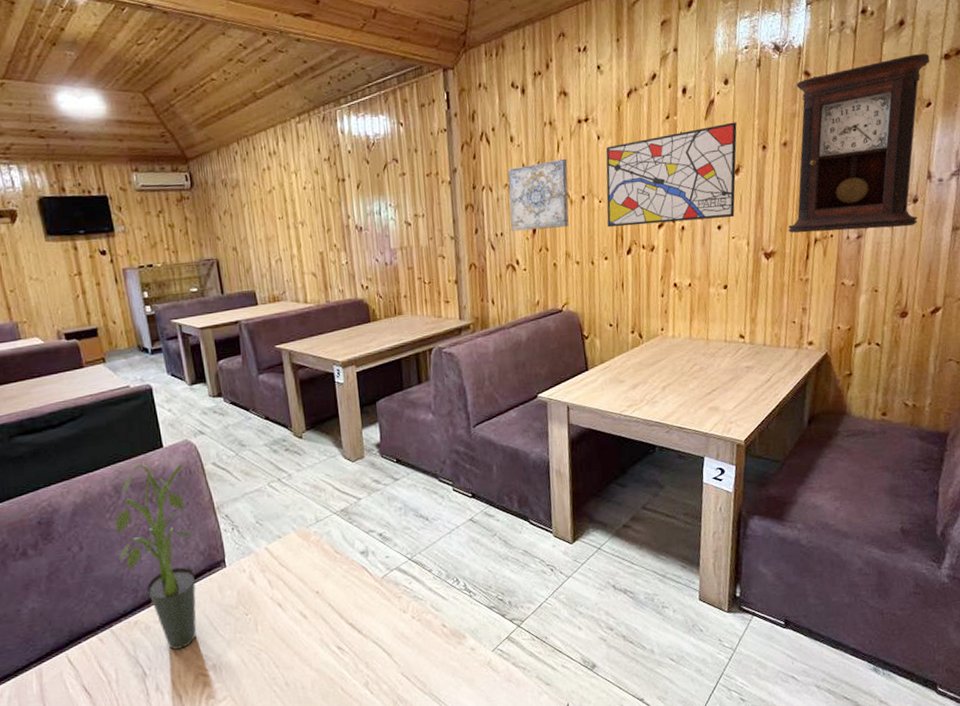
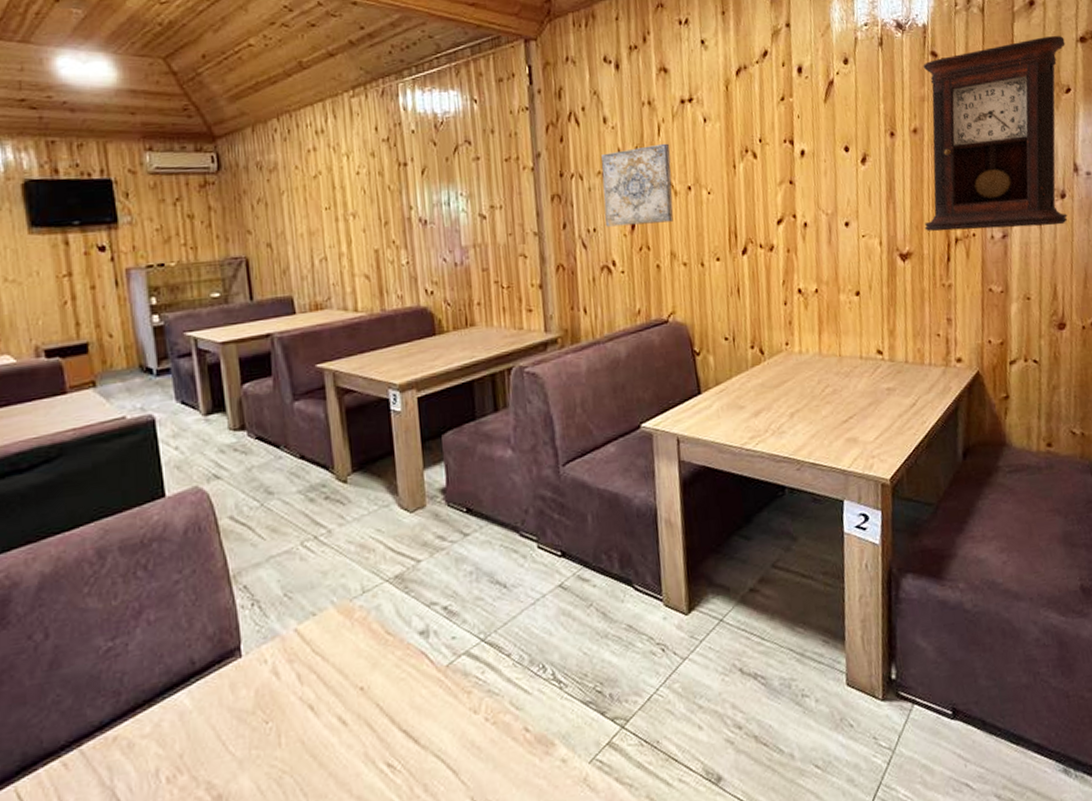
potted plant: present [115,463,197,650] -> none [95,518,200,776]
wall art: present [605,122,737,228] -> none [713,105,864,224]

